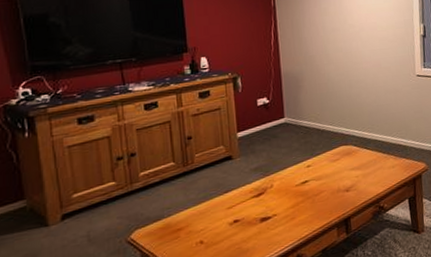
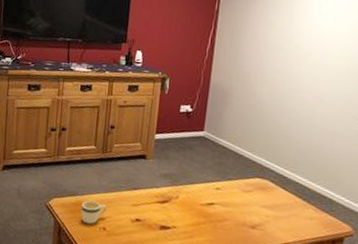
mug: none [170,217,200,244] -> present [80,200,107,224]

